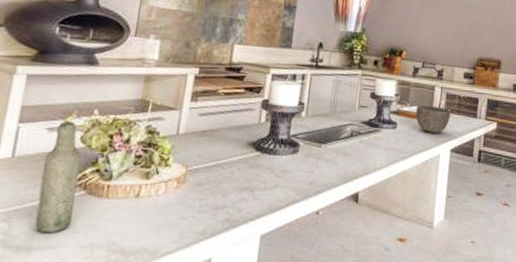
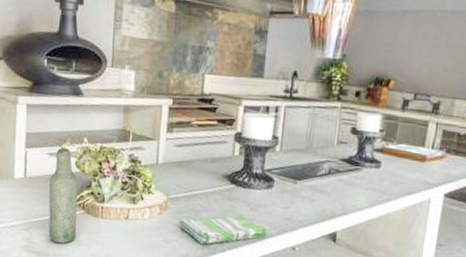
dish towel: none [197,183,291,218] -> present [178,215,267,245]
bowl: present [415,105,450,134] -> none [403,142,447,176]

